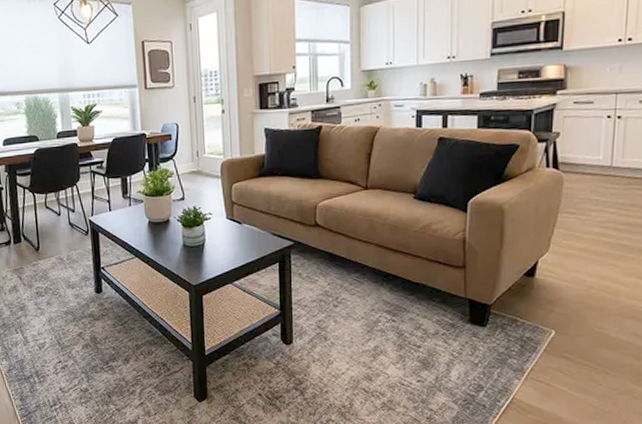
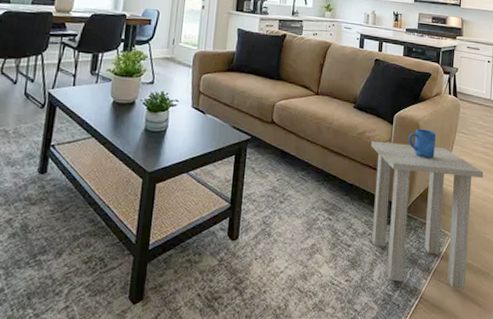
side table: none [439,232,601,389] -> present [371,141,484,289]
mug: none [488,213,528,247] -> present [408,128,436,158]

